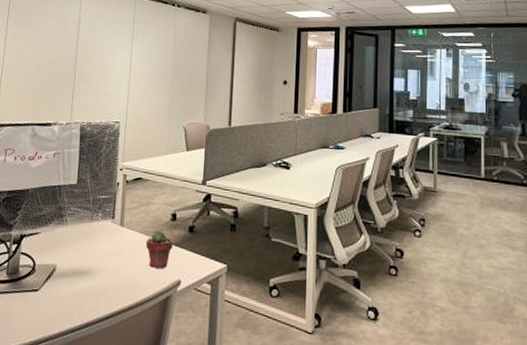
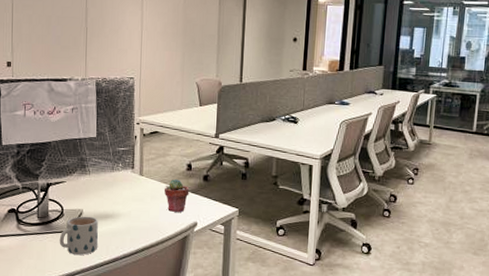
mug: none [27,272,72,319] -> present [59,216,99,255]

